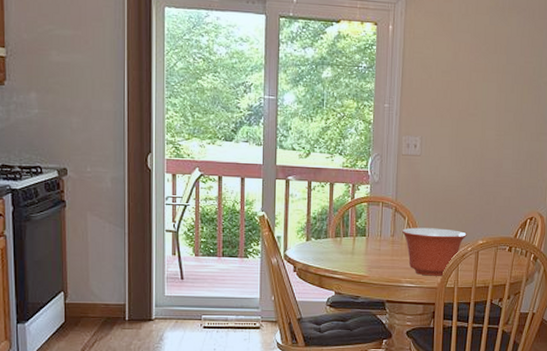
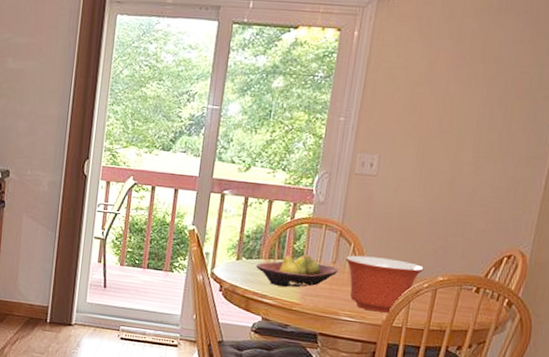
fruit bowl: none [325,231,397,262] -> present [256,254,339,288]

